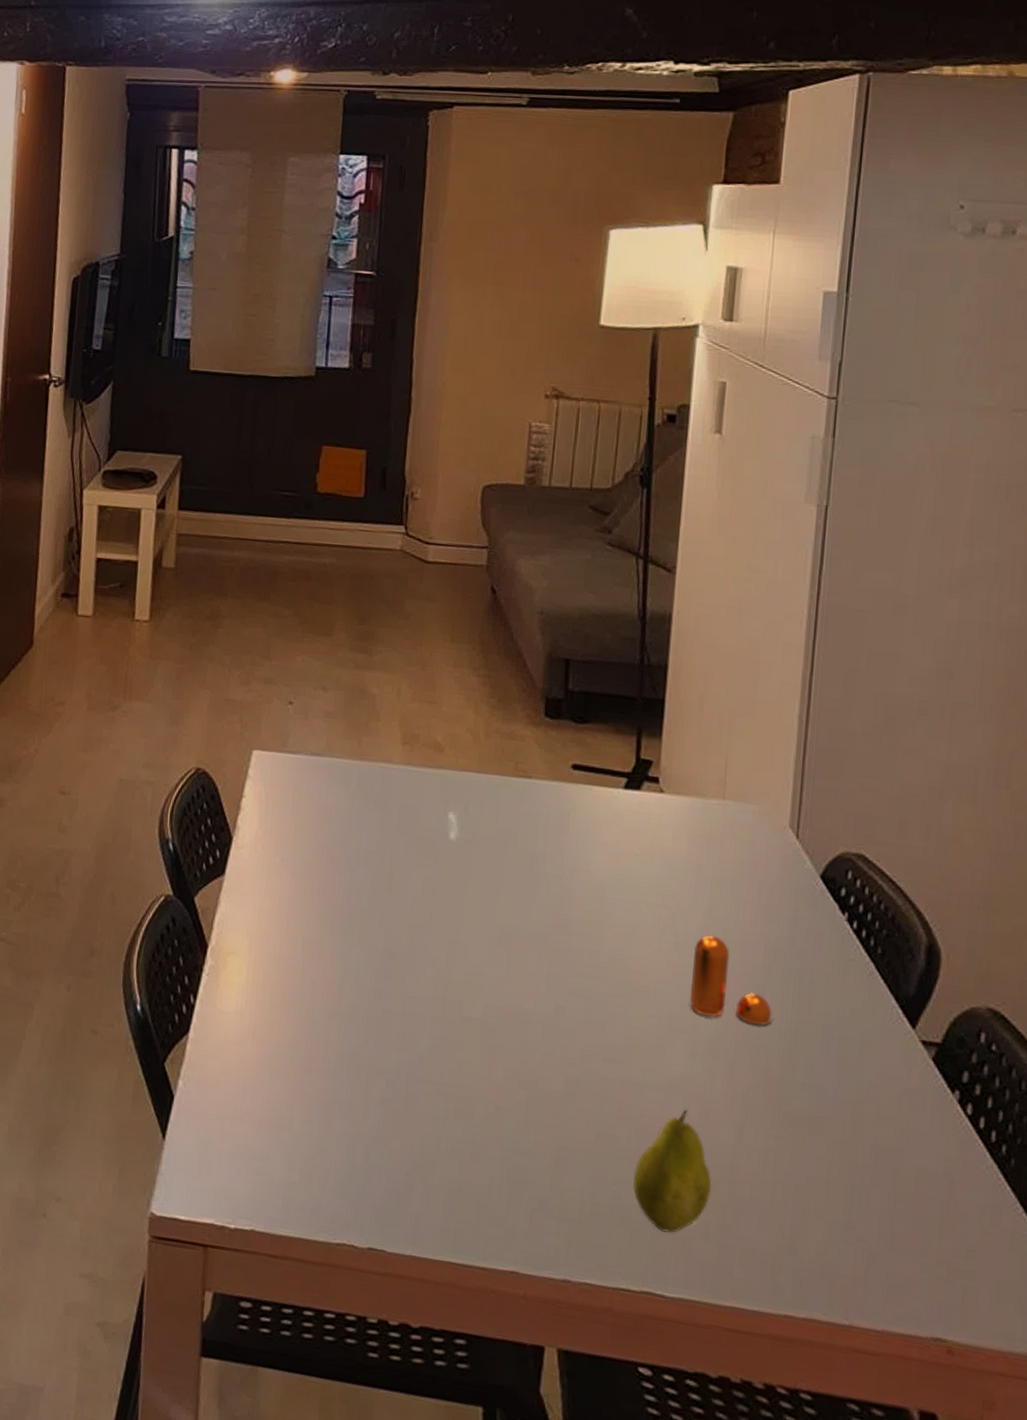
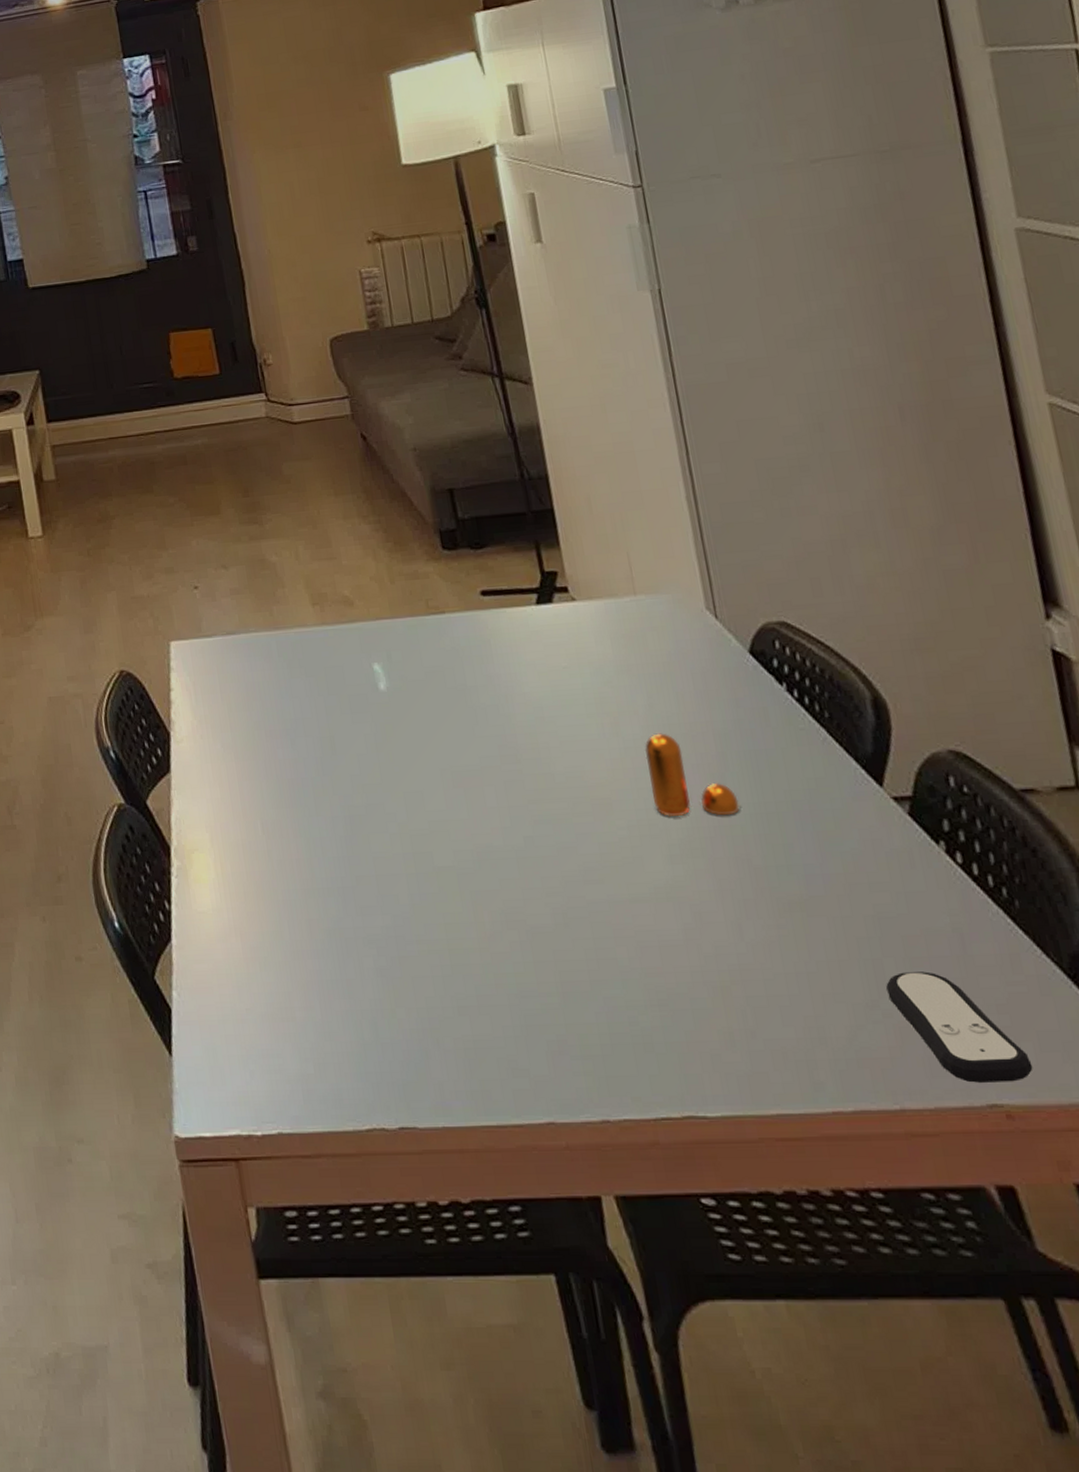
fruit: present [633,1109,712,1233] -> none [644,916,726,1049]
remote control: none [865,1202,985,1322] -> present [885,971,1033,1083]

